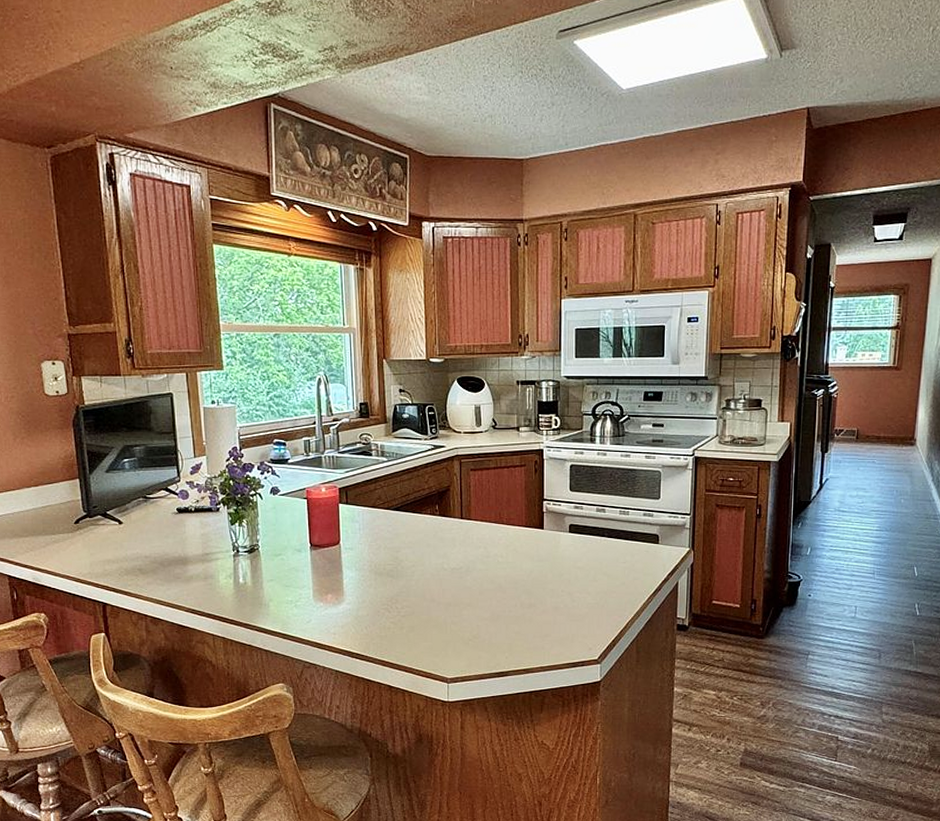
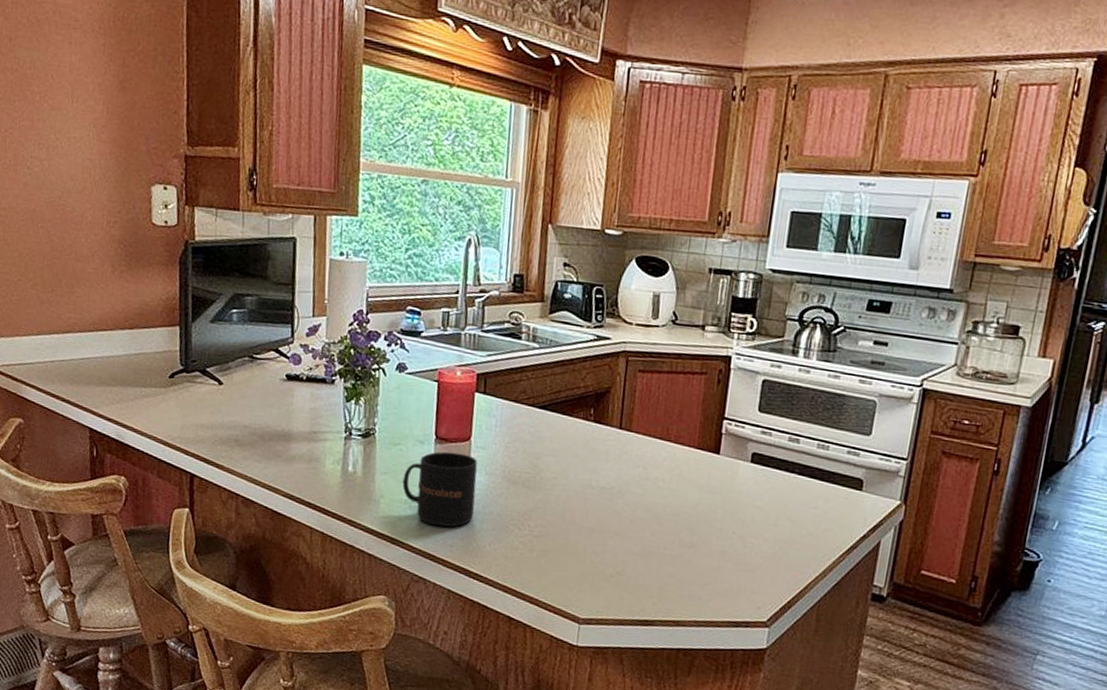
mug: none [287,556,350,619] -> present [402,451,478,527]

